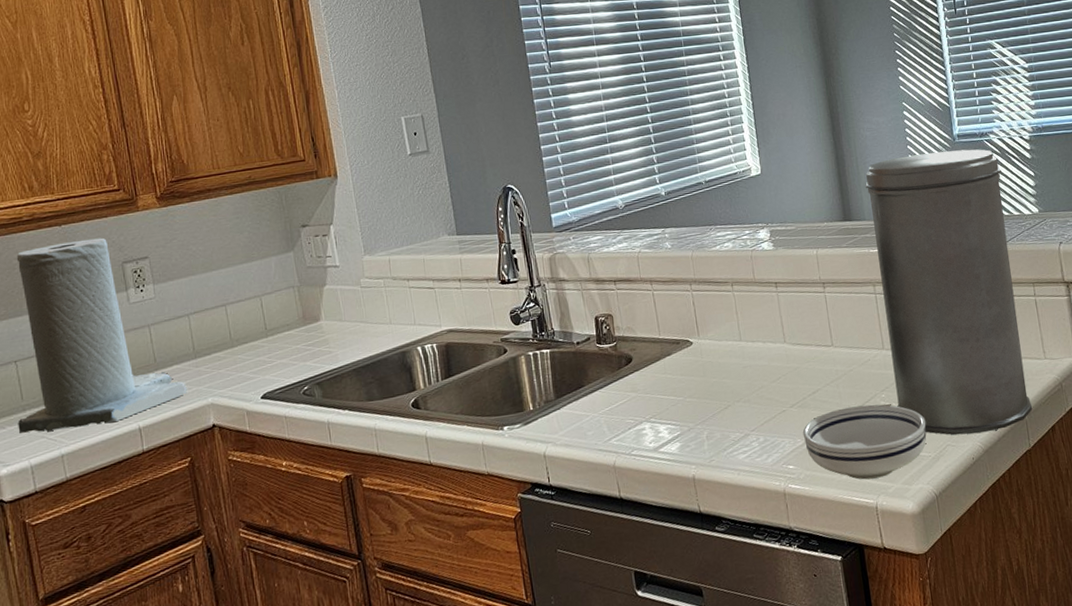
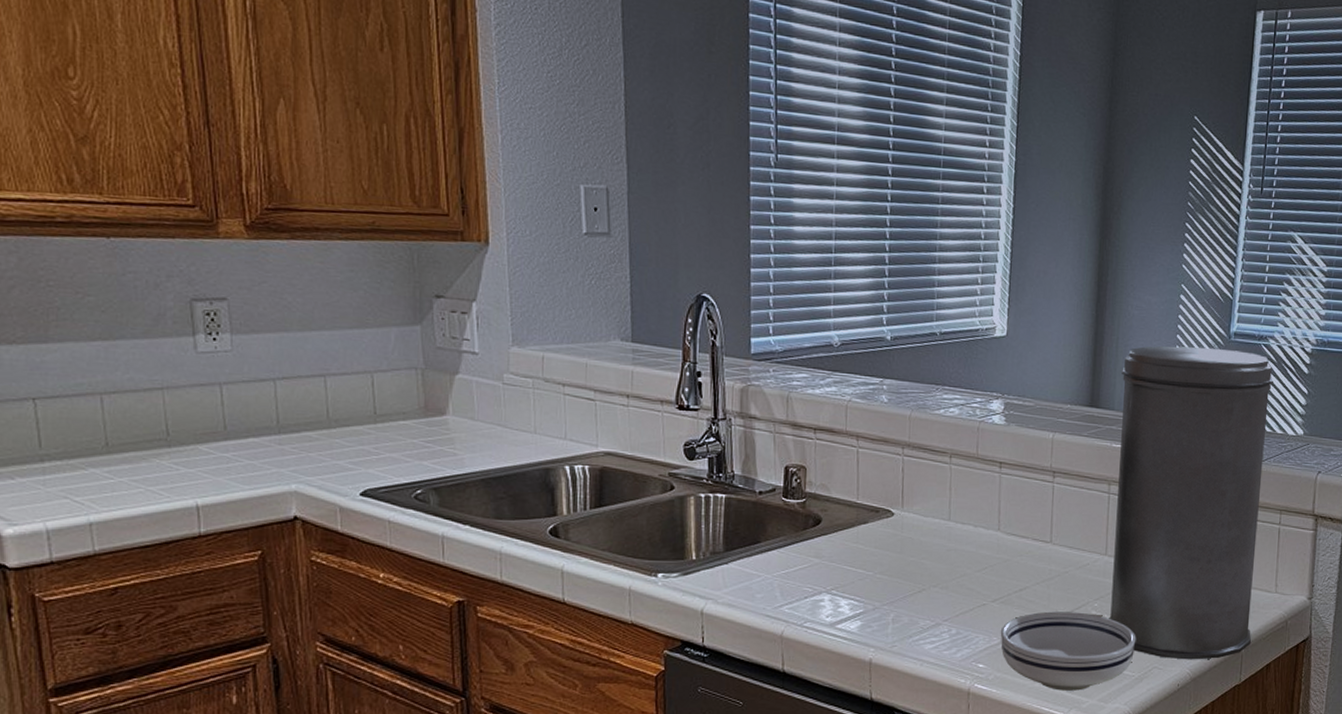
paper towel: present [16,238,187,433] -> none [32,259,264,494]

